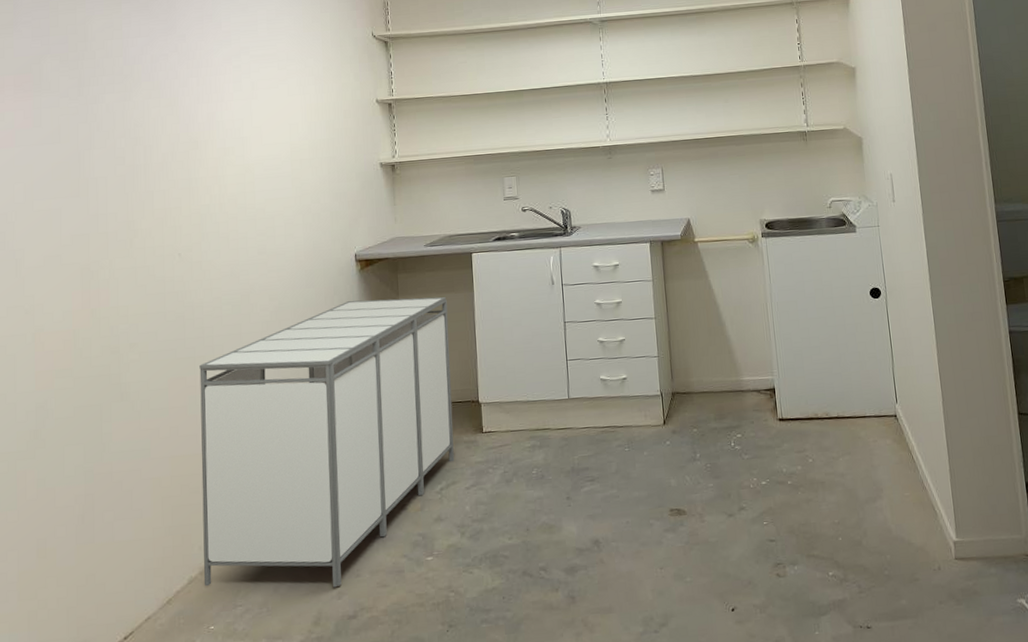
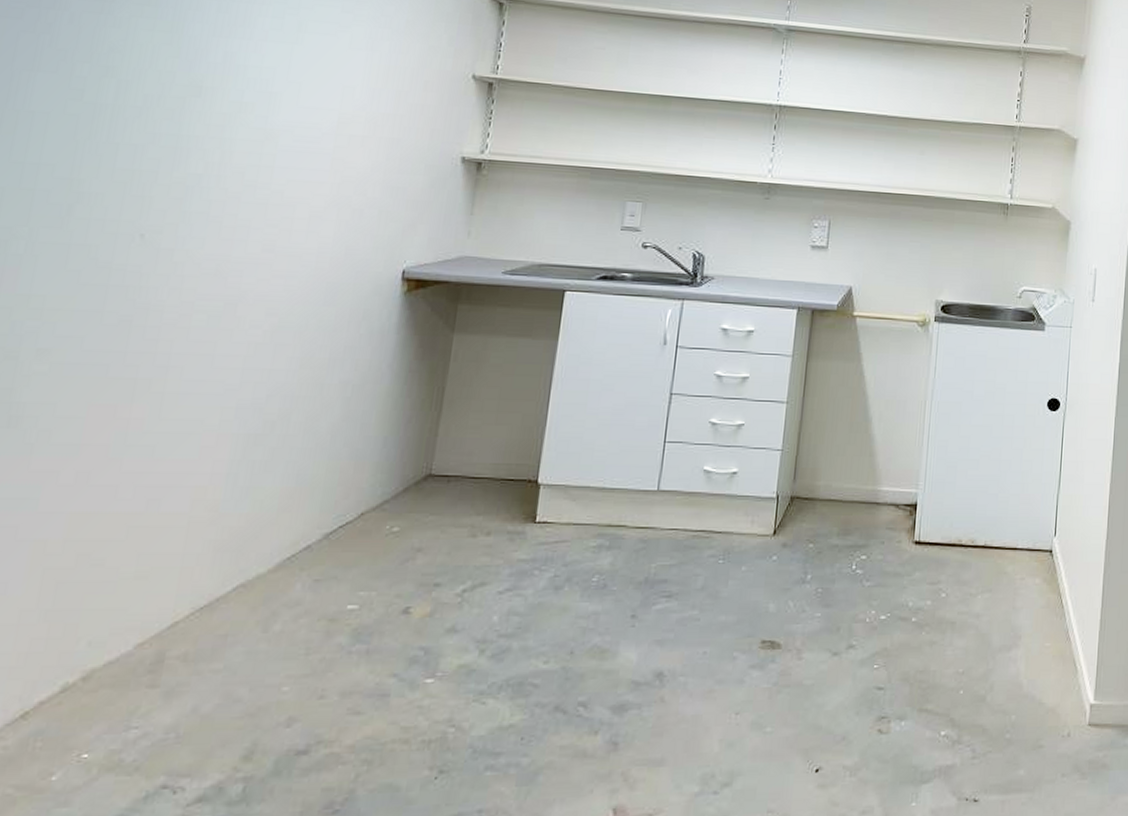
storage bin: present [199,297,454,588] -> none [84,331,520,712]

